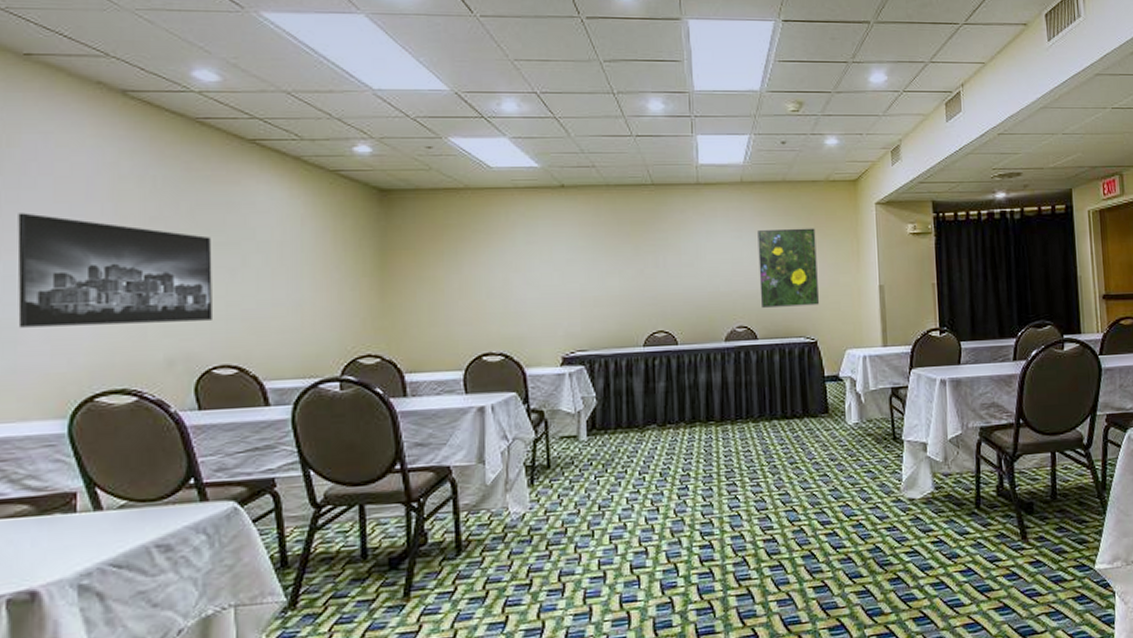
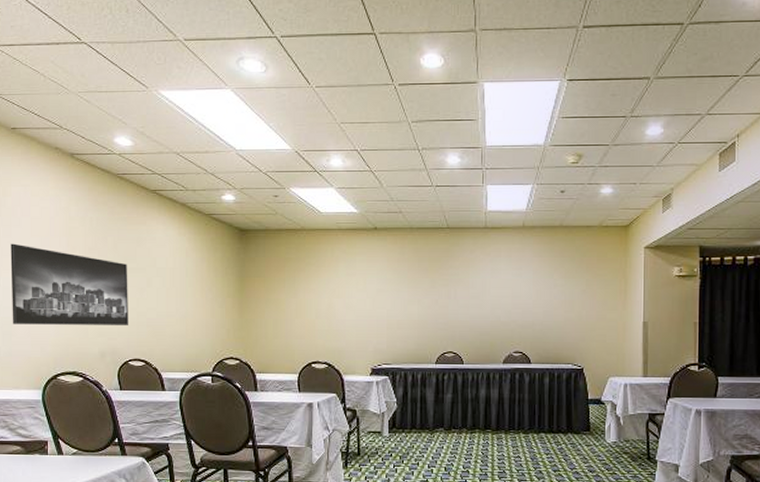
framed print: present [757,228,820,308] -> none [535,268,588,337]

